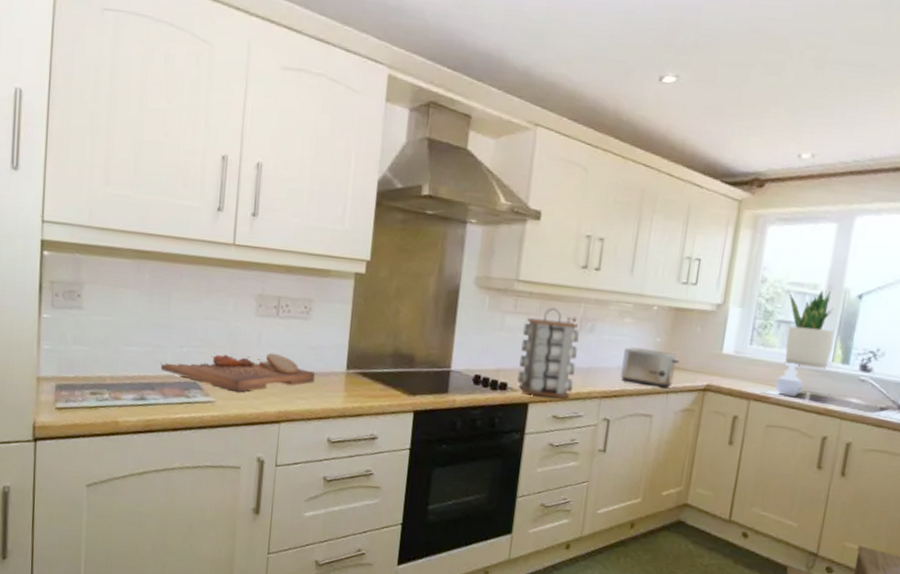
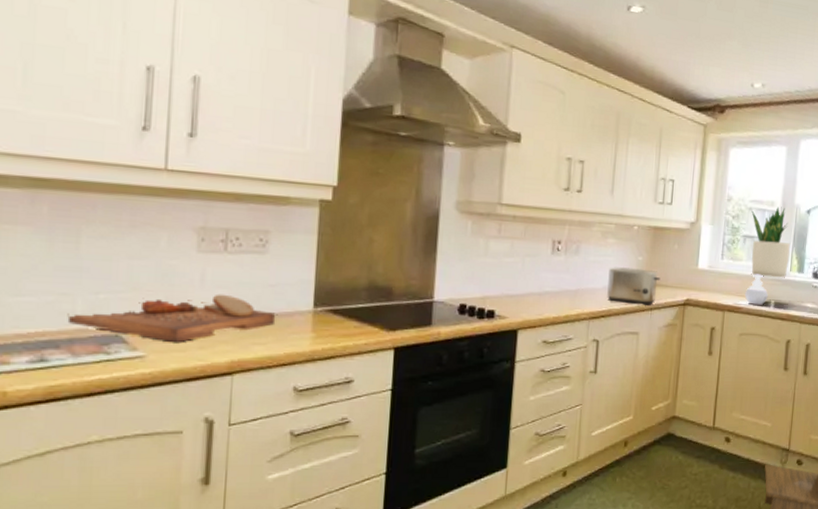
spice rack: present [517,307,580,400] -> none [504,231,565,324]

